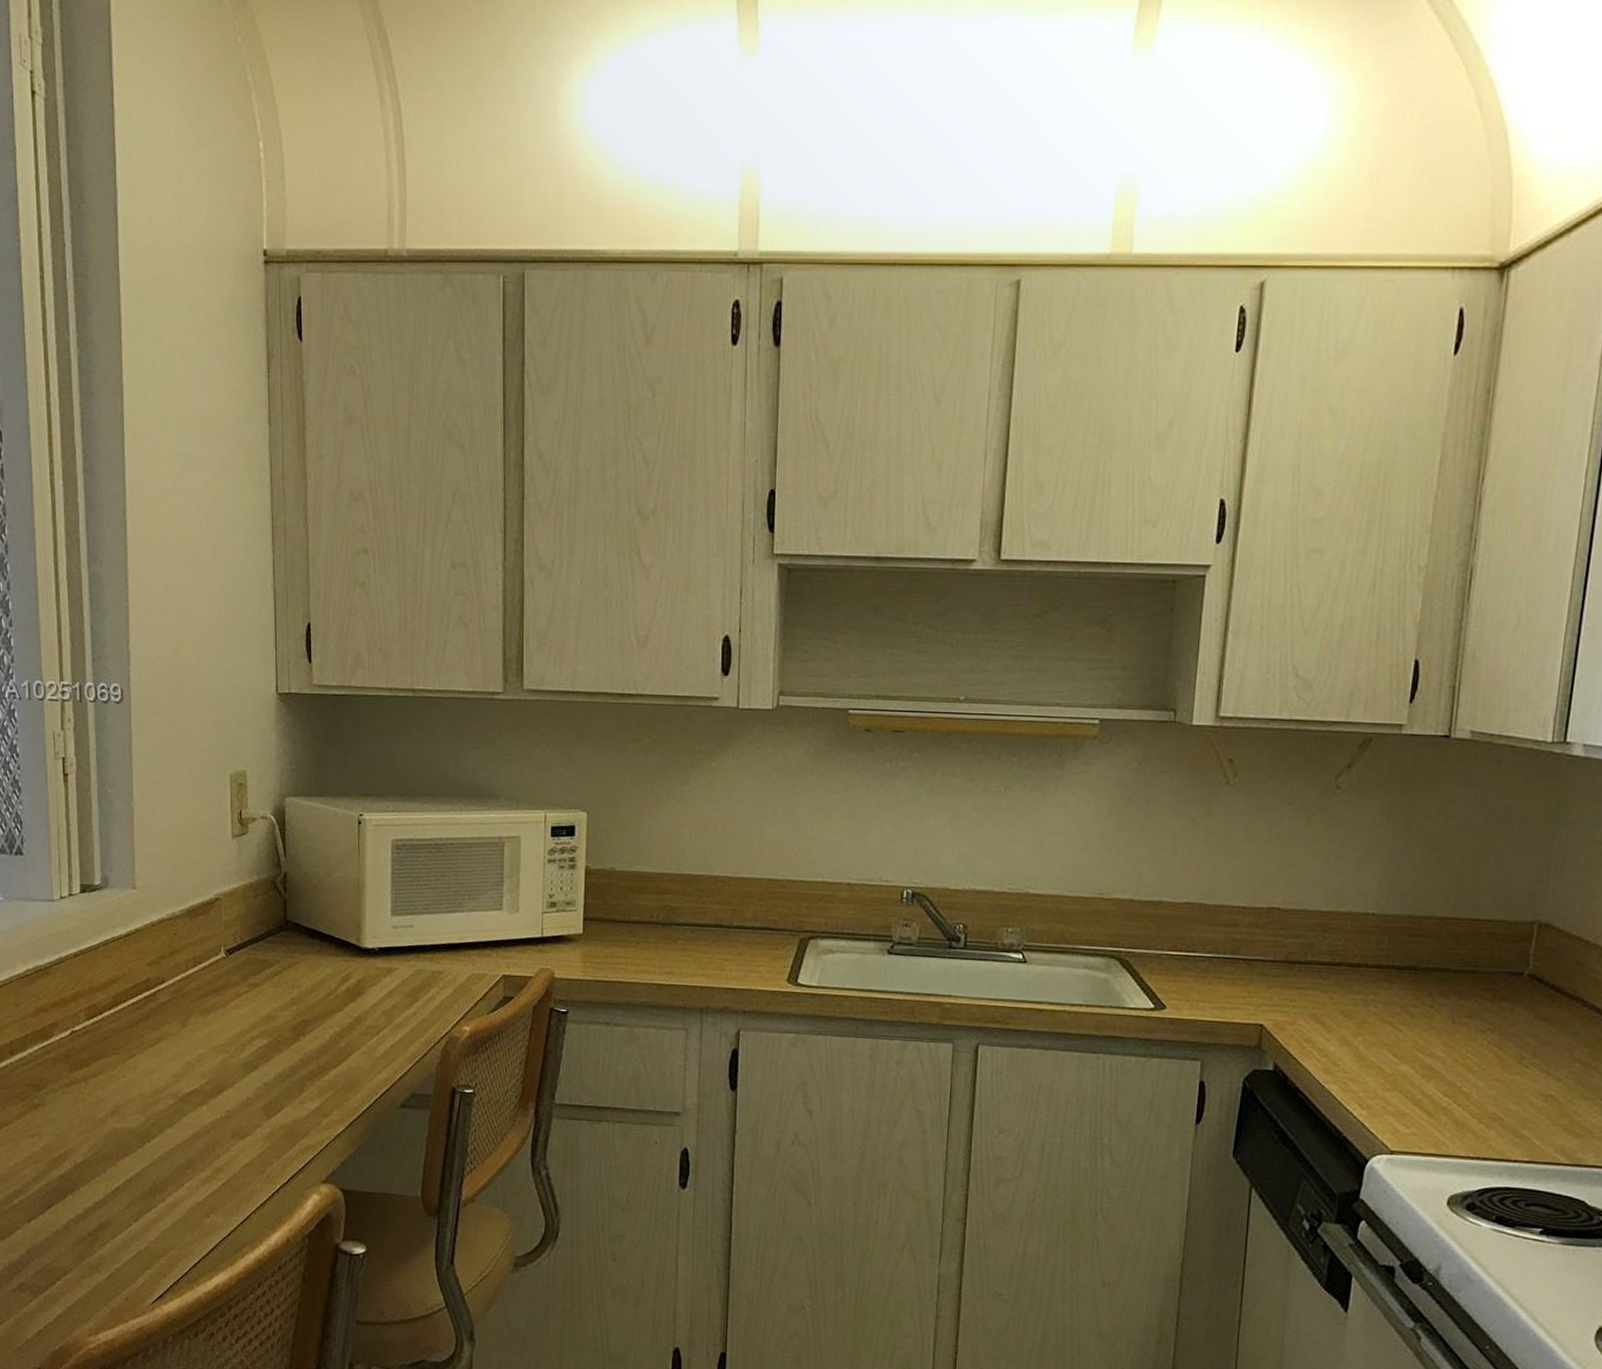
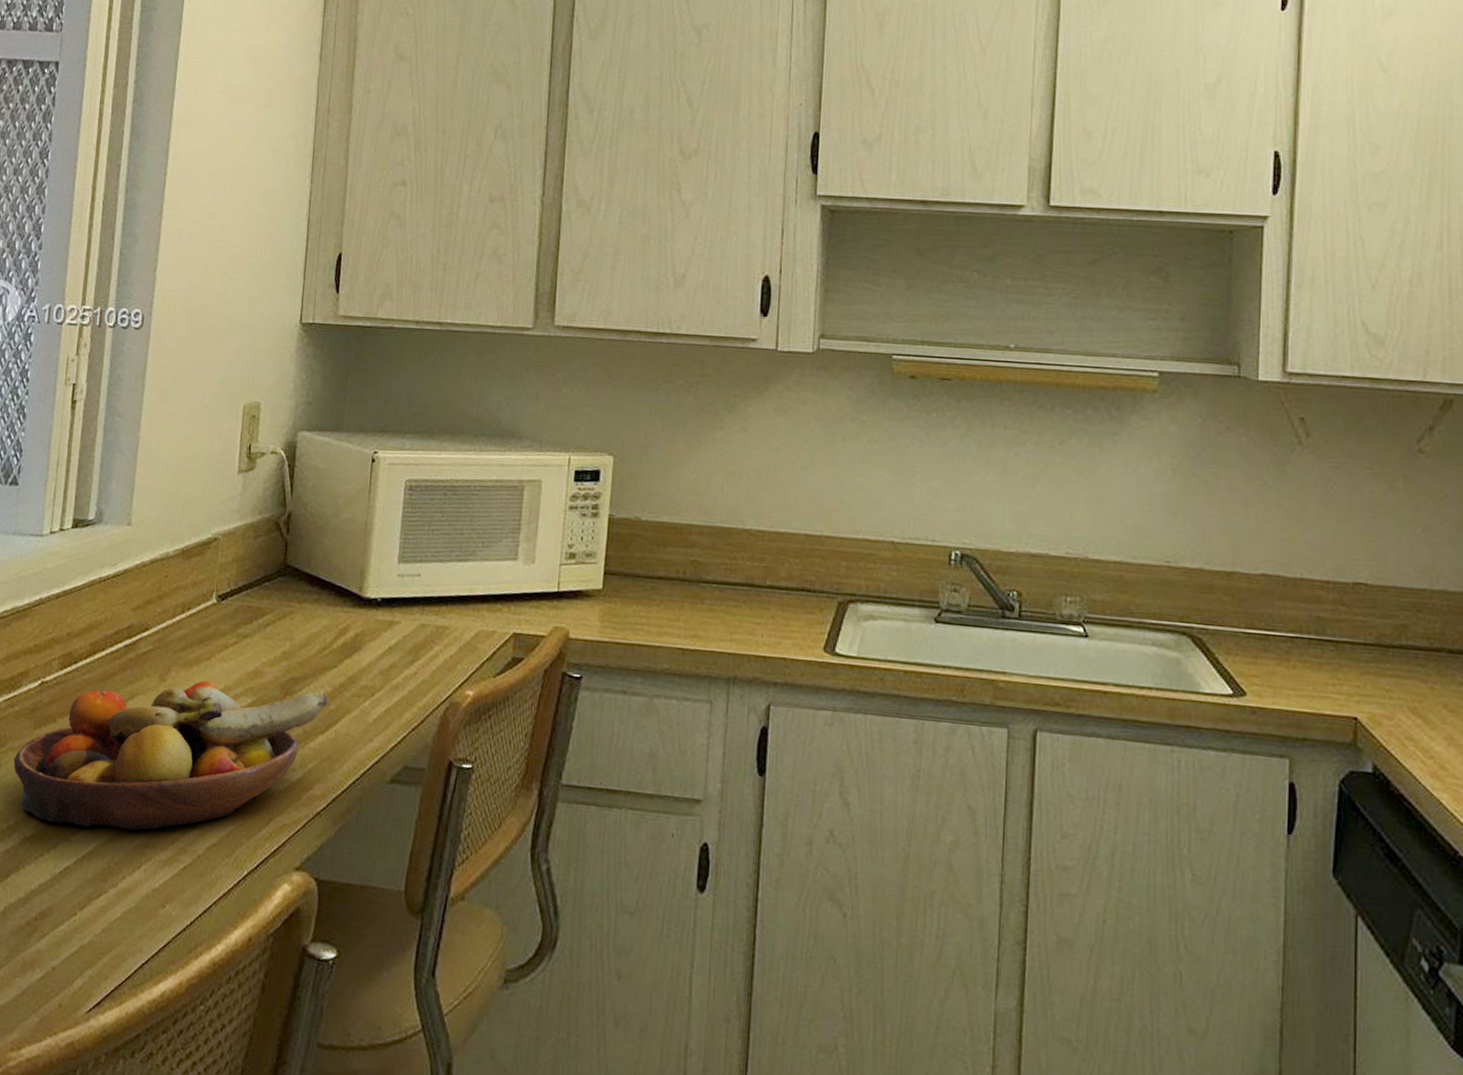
fruit bowl: none [56,1025,338,1155] -> present [13,680,328,831]

